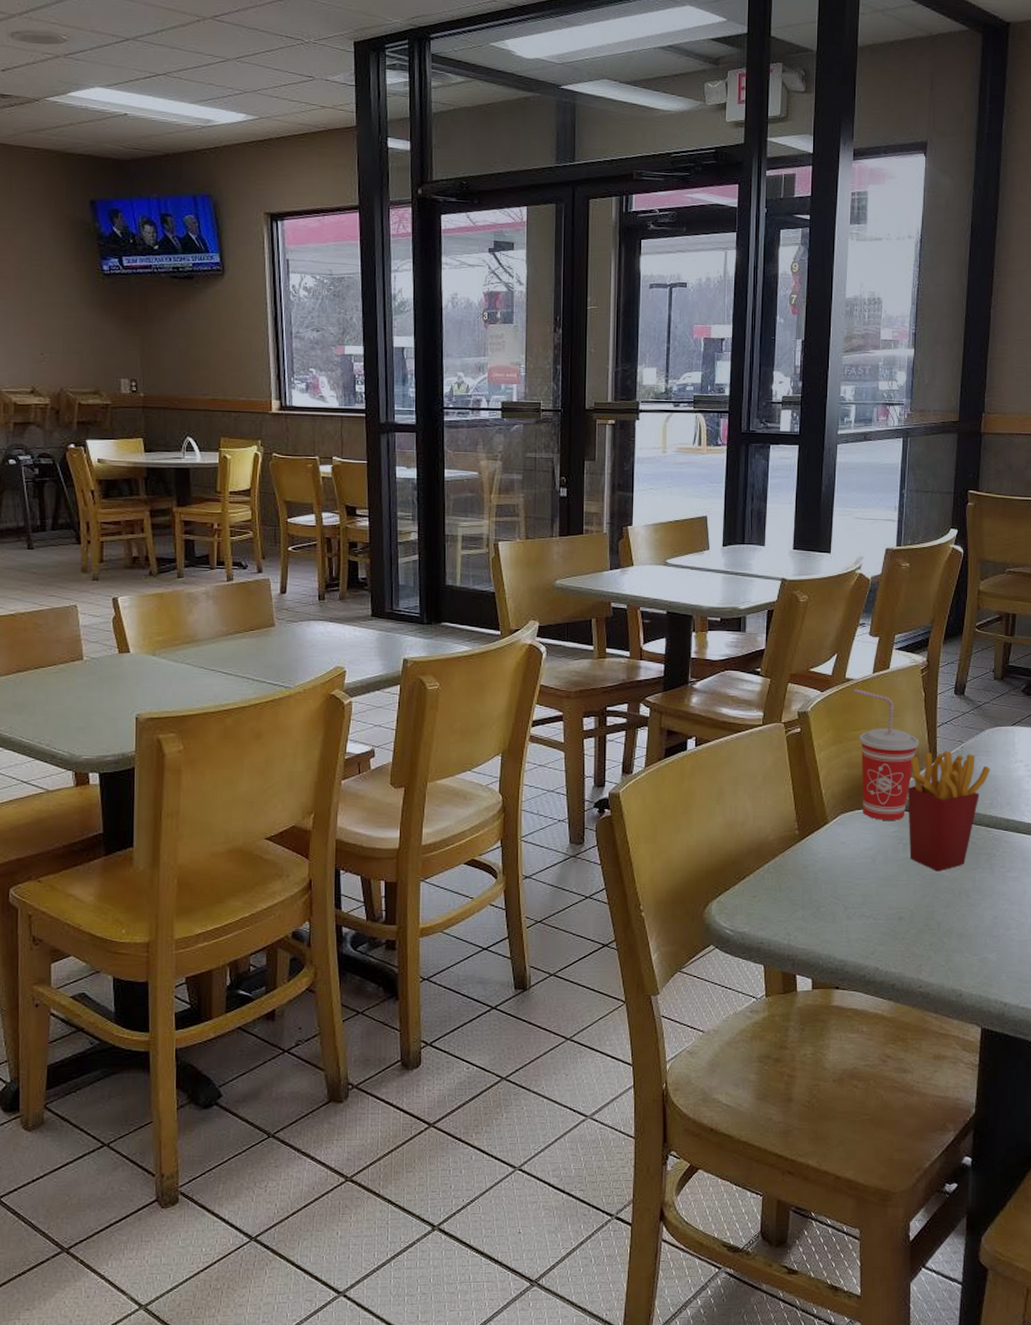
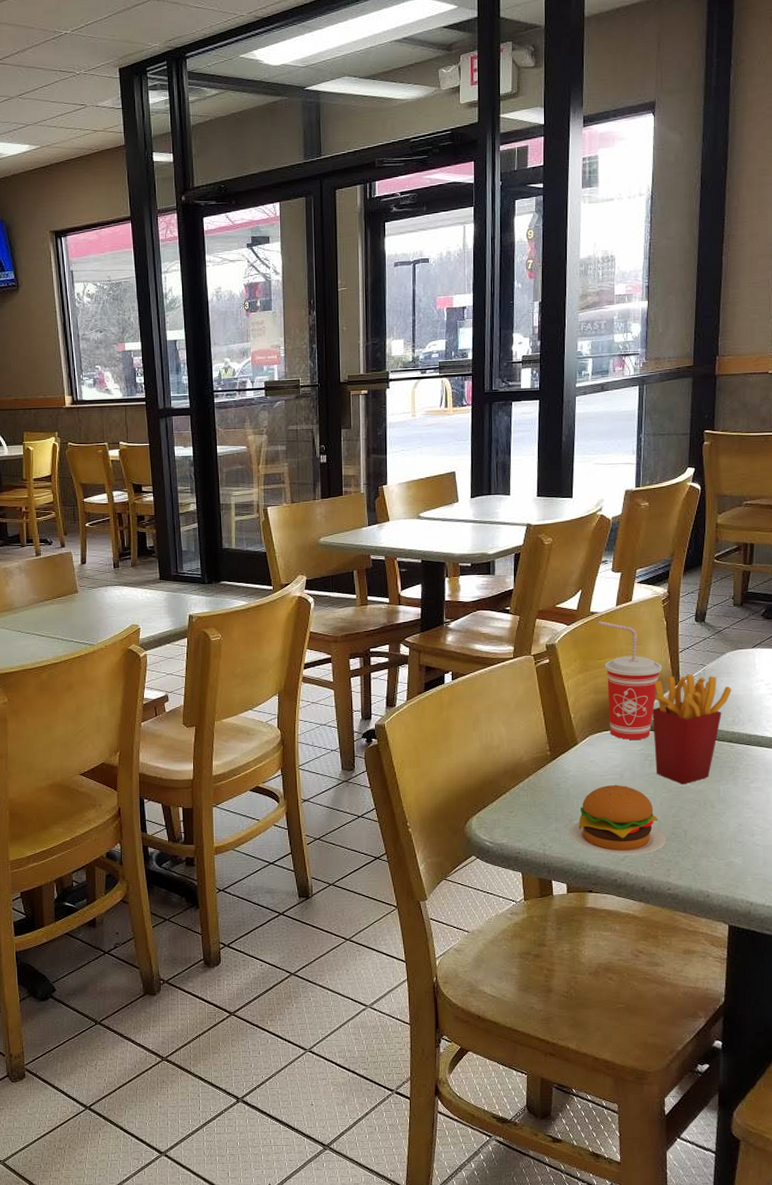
burger: none [816,869,919,948] -> present [569,784,667,856]

